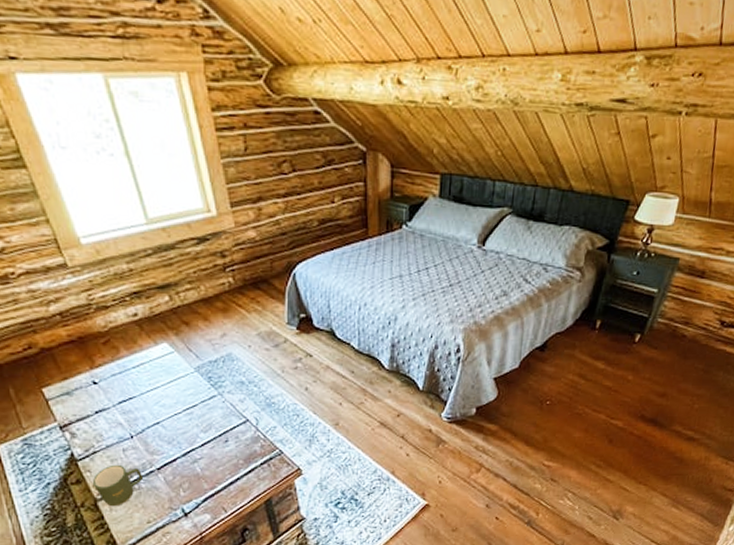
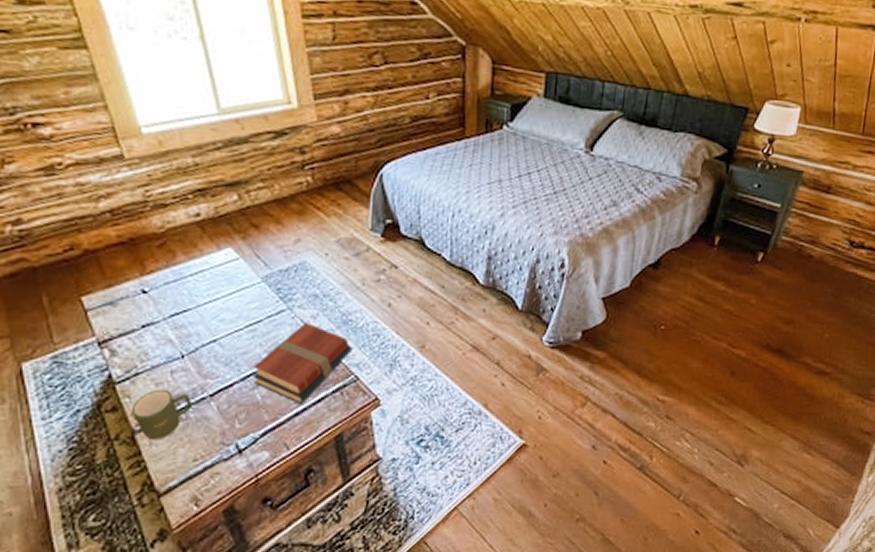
books: none [192,406,275,474] -> present [253,322,351,404]

